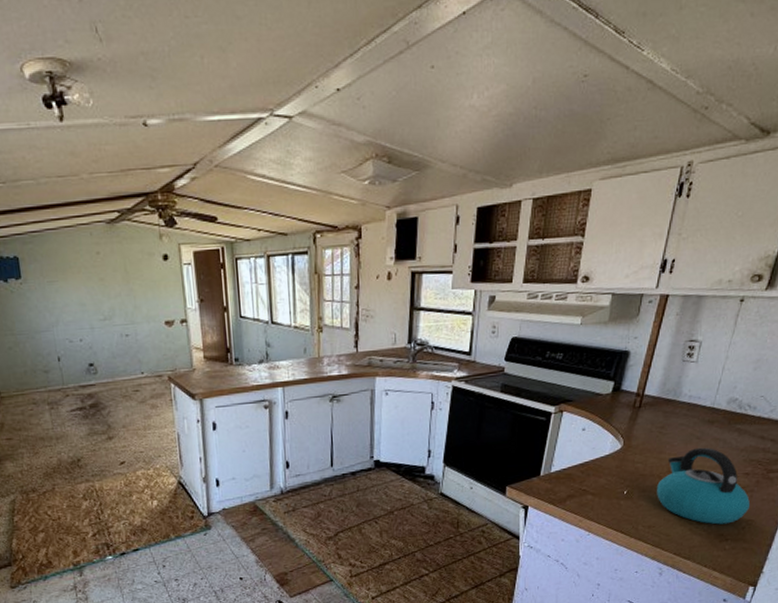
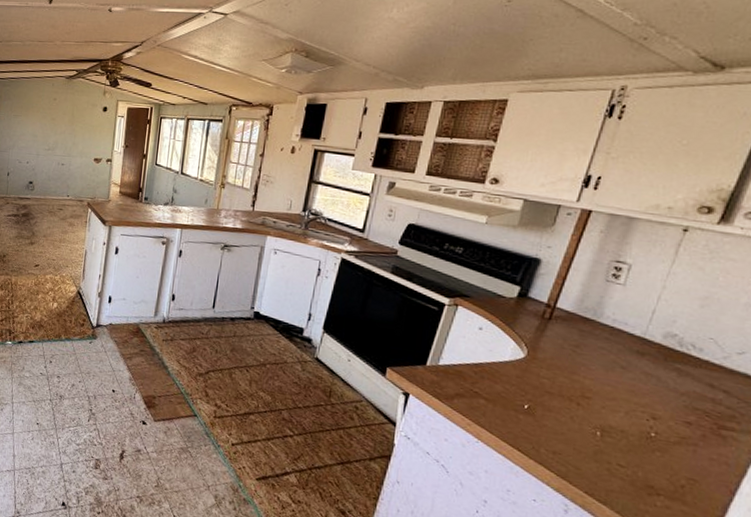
kettle: present [657,447,751,525] -> none [566,377,693,476]

